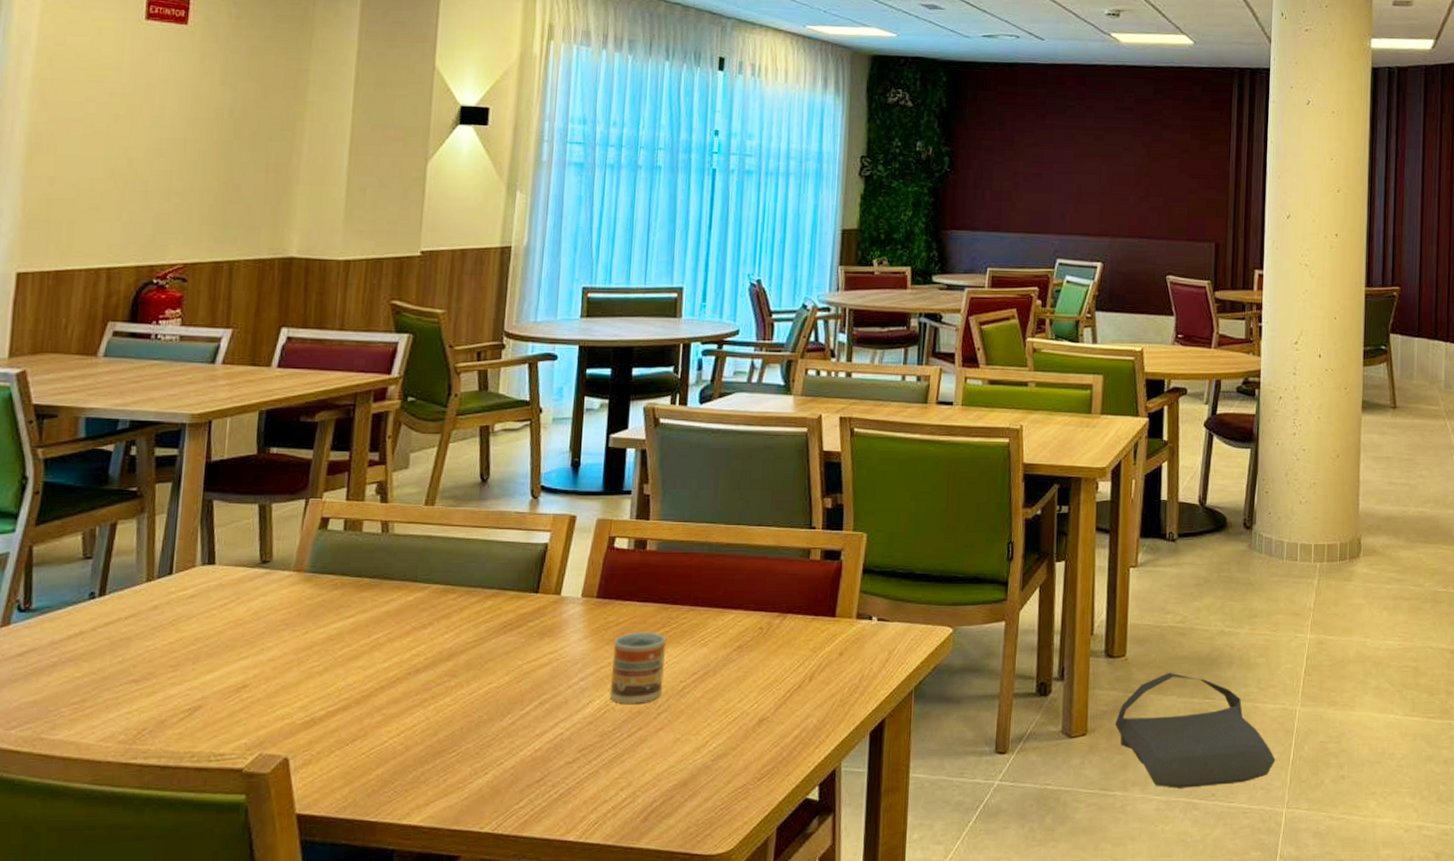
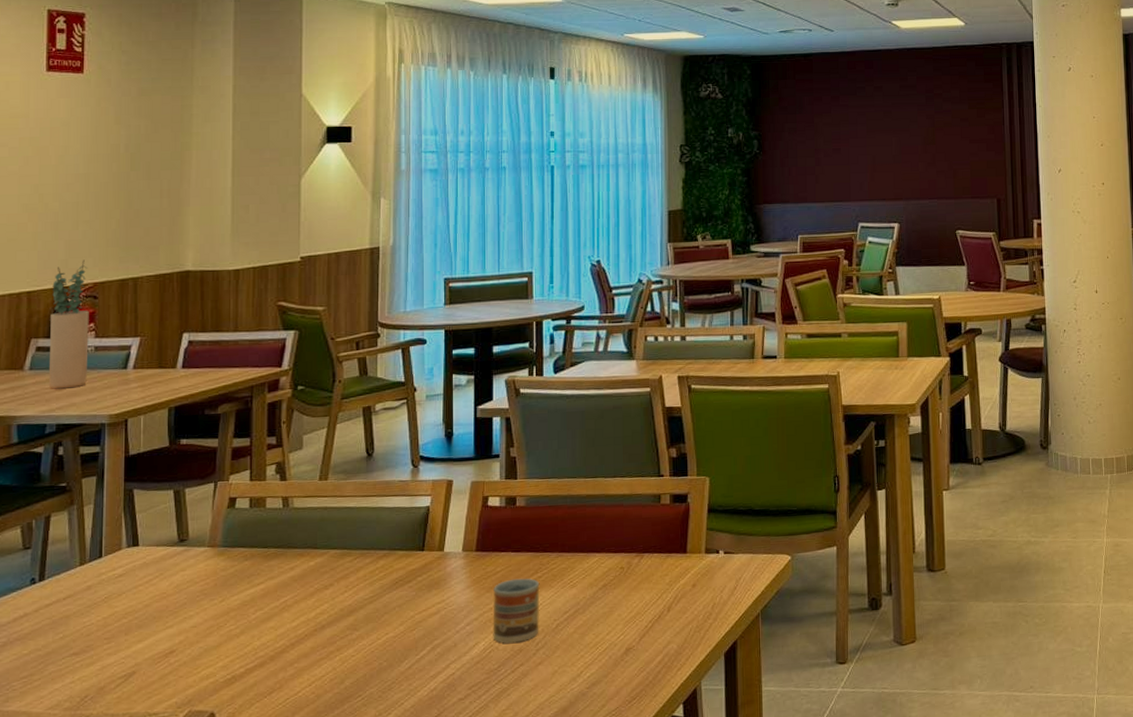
vase: none [124,236,177,381] -> present [48,259,89,389]
bag: present [1115,672,1276,788] -> none [940,581,1085,684]

